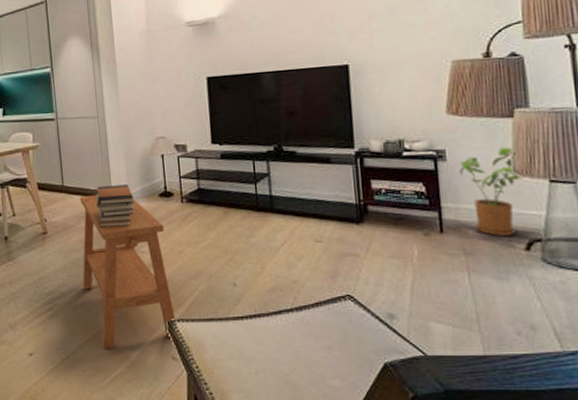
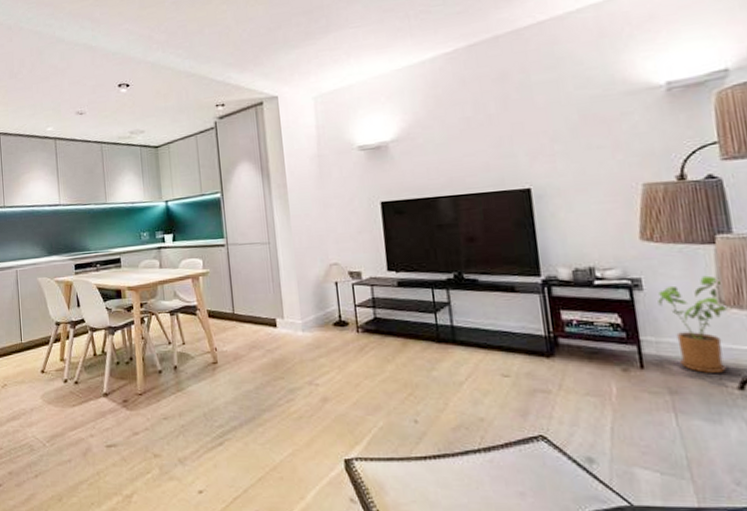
side table: present [79,194,176,349] -> none [251,323,353,488]
book stack: present [95,184,135,227] -> none [267,313,309,358]

